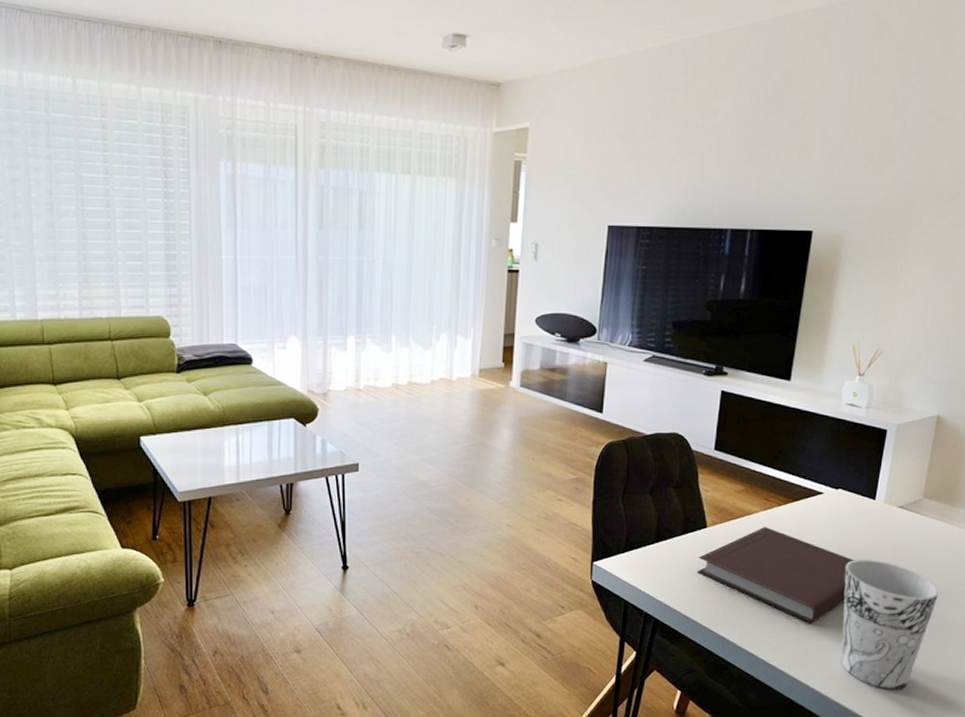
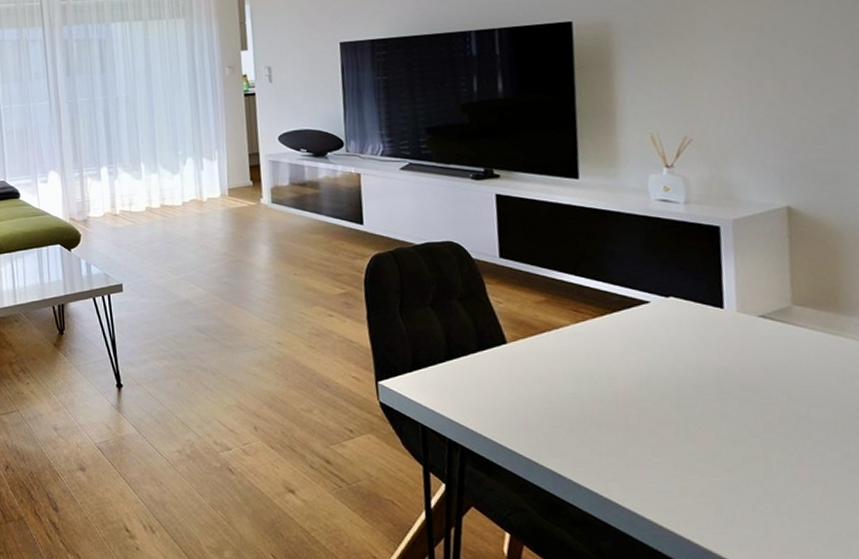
notebook: present [697,526,855,624] -> none [503,341,712,459]
cup: present [841,560,940,691] -> none [701,381,849,550]

